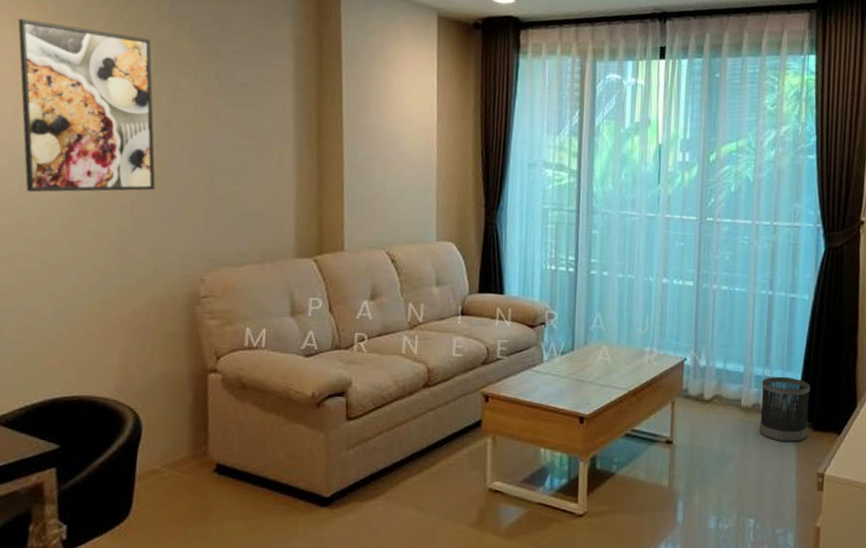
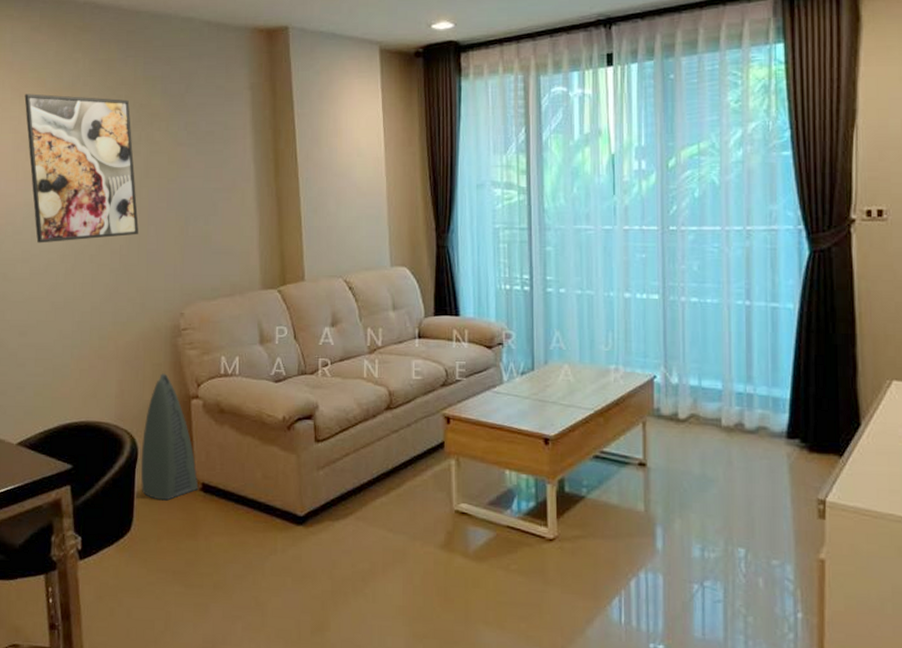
air purifier: none [143,344,213,484] -> present [140,373,199,501]
wastebasket: present [760,376,811,443] -> none [744,393,803,466]

